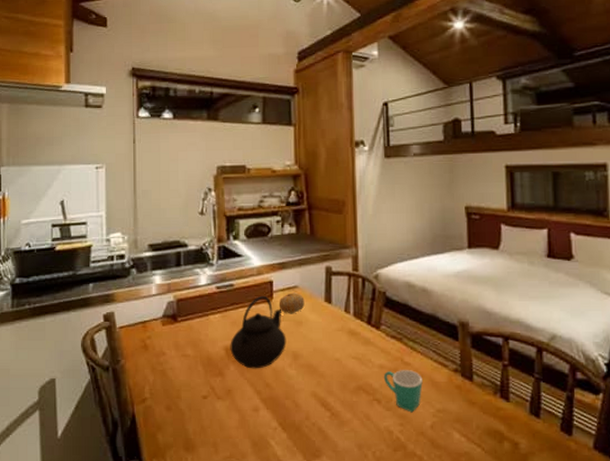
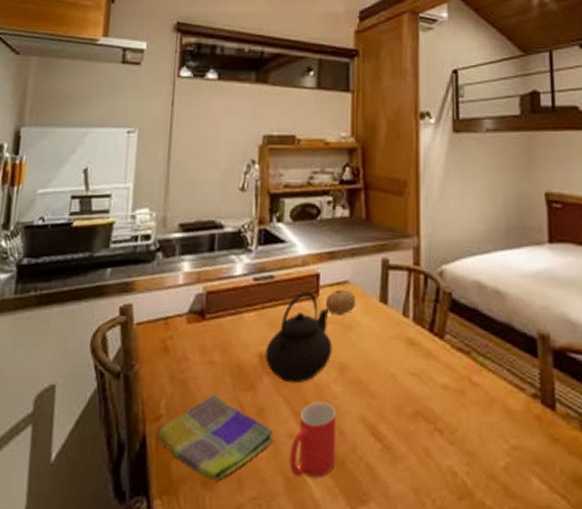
dish towel: none [144,381,242,446] -> present [156,395,275,481]
mug: none [255,383,293,440] -> present [289,402,336,478]
mug: present [383,370,423,413] -> none [447,392,495,449]

